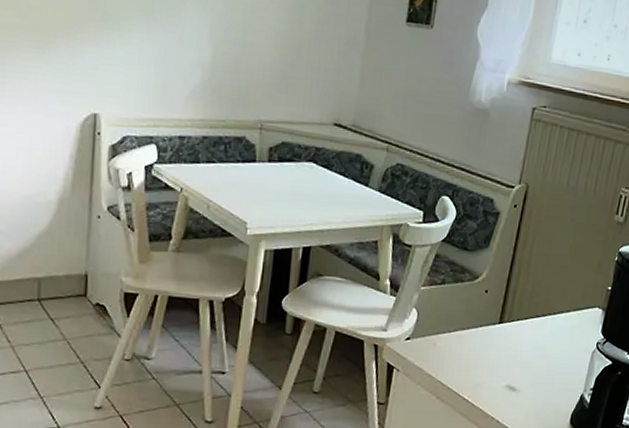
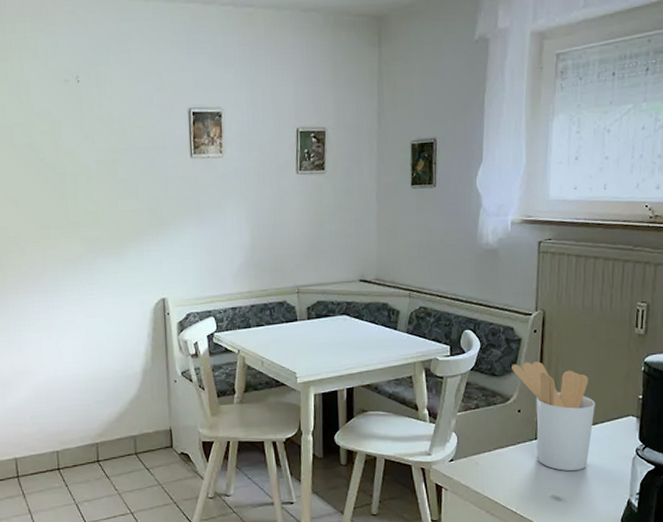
utensil holder: none [485,238,565,361] -> present [511,361,596,472]

